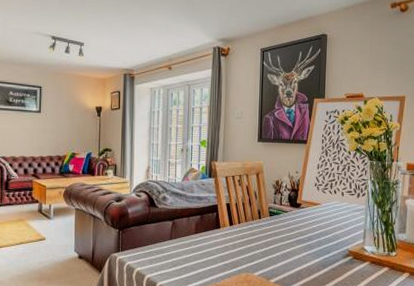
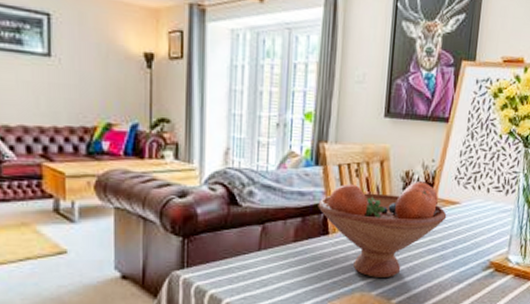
fruit bowl: none [211,188,311,262] -> present [318,181,447,277]

